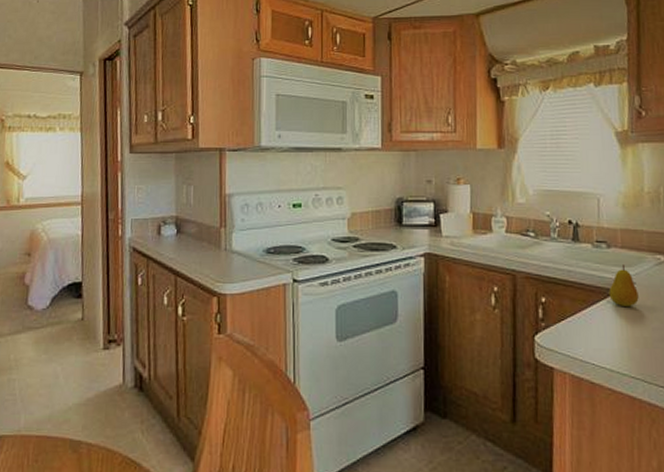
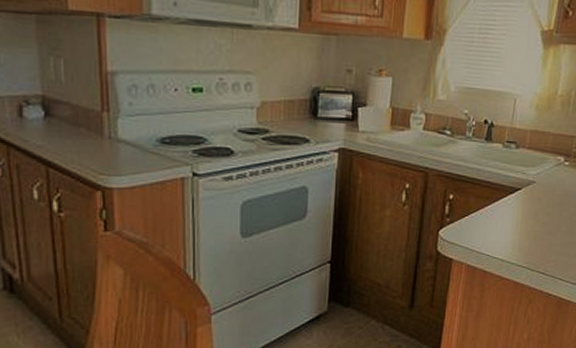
fruit: present [608,264,639,308] -> none [511,164,537,204]

